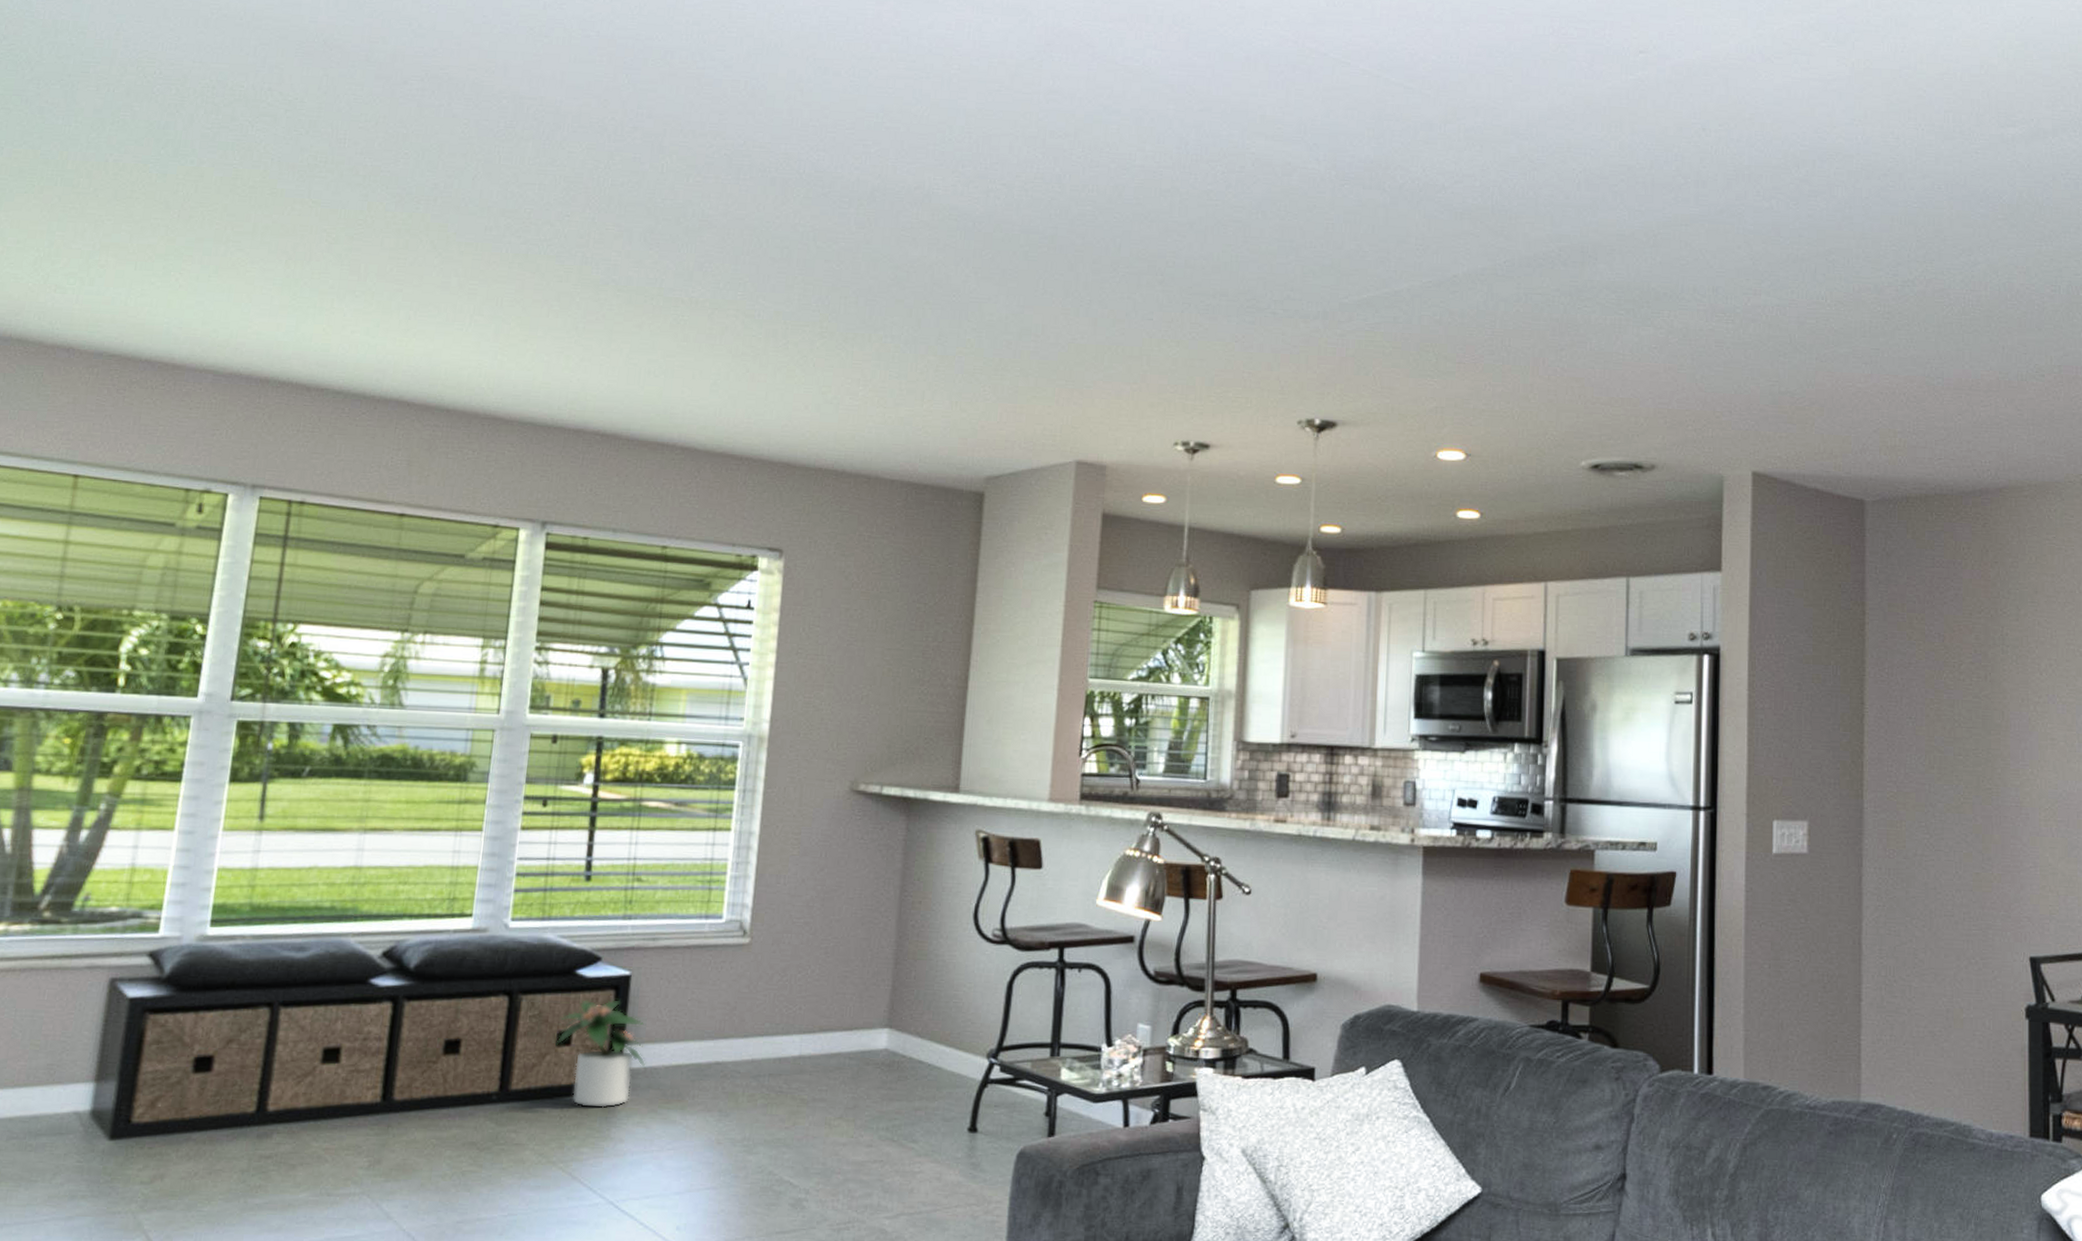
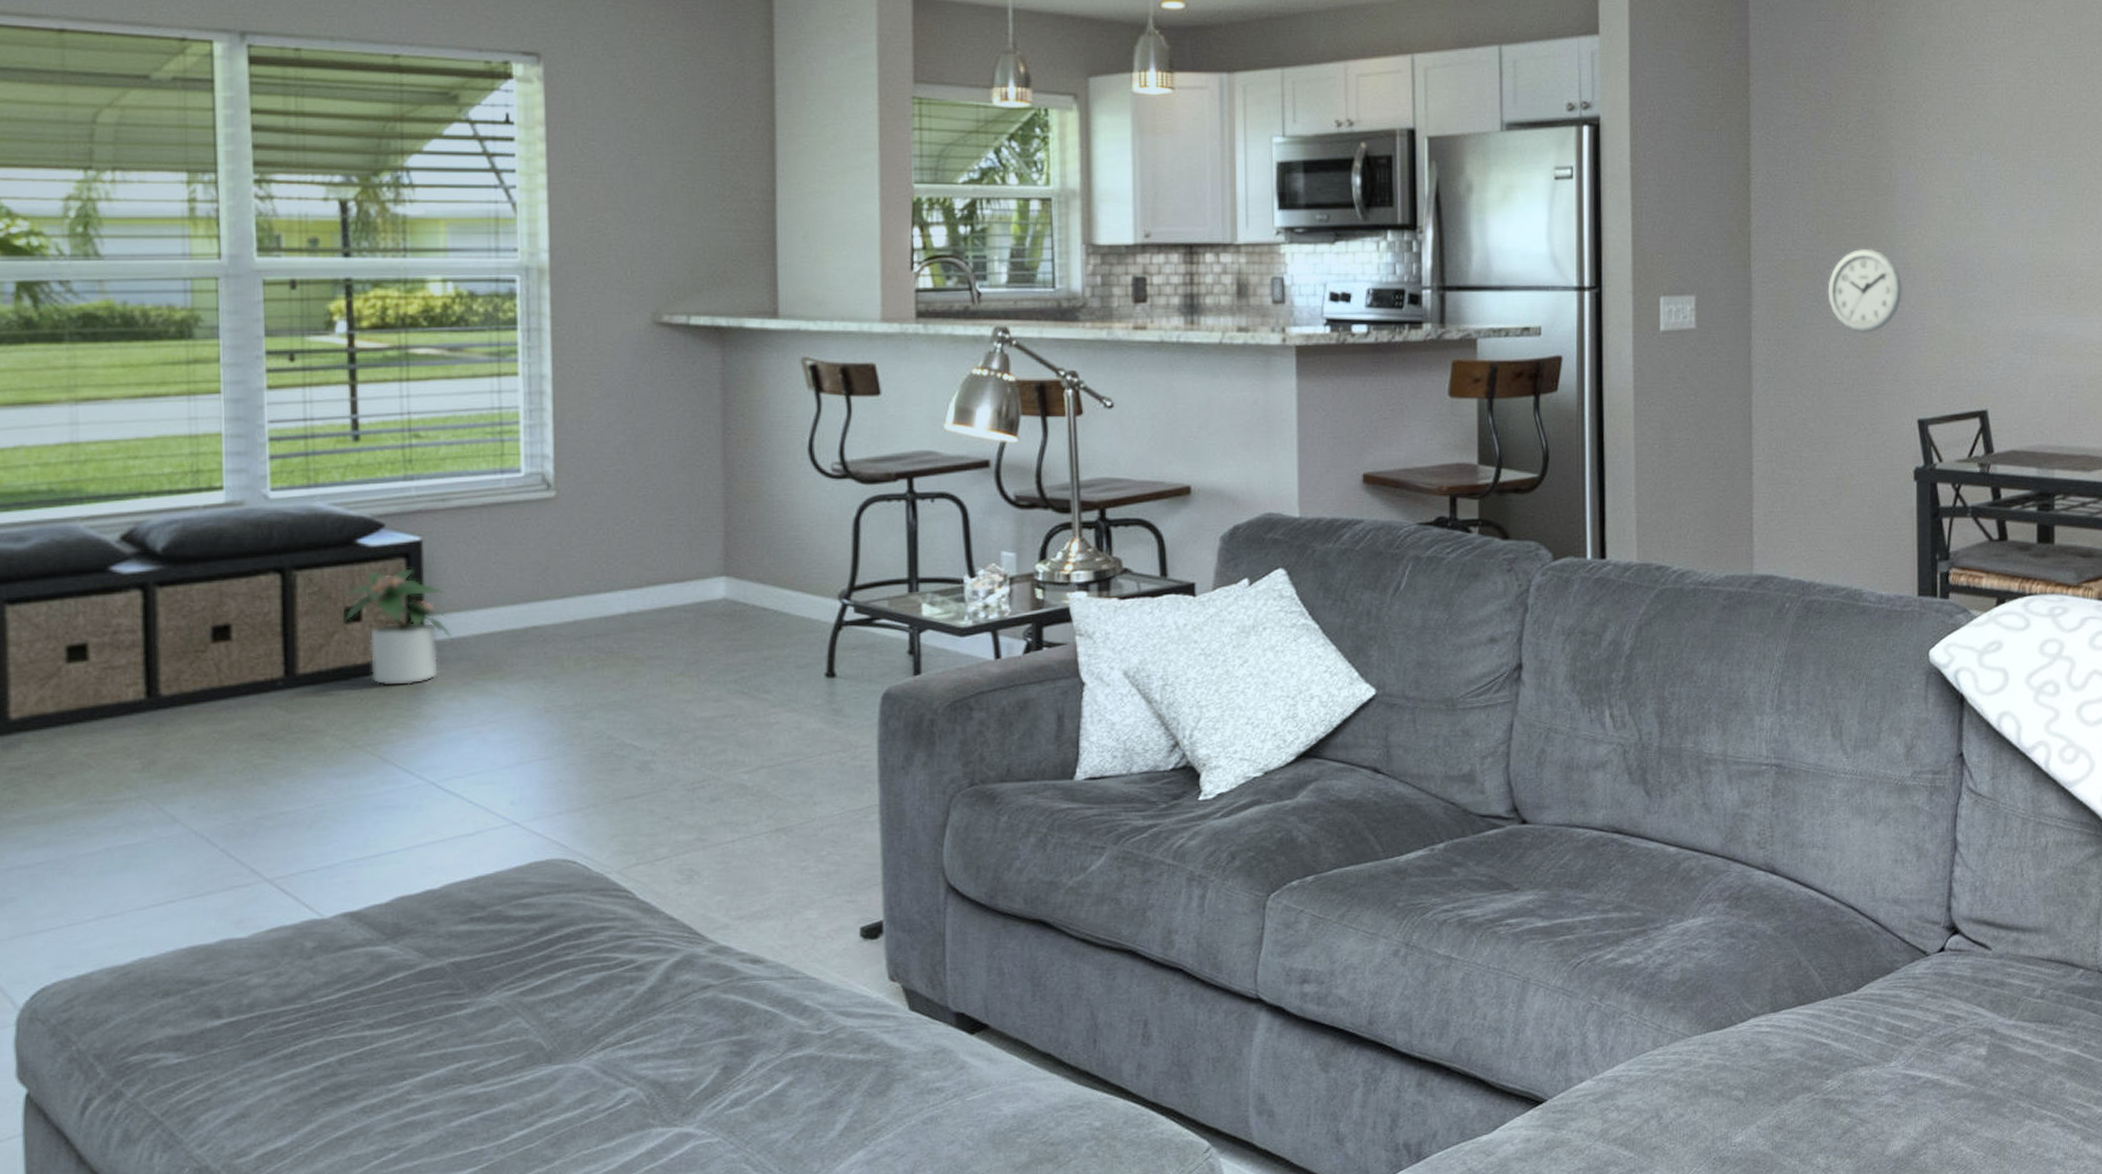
wall clock: none [1939,784,2014,869] -> present [1827,248,1902,334]

